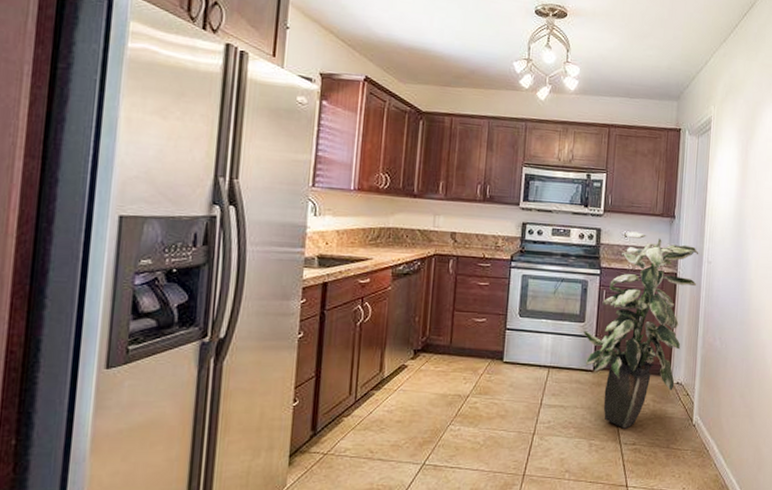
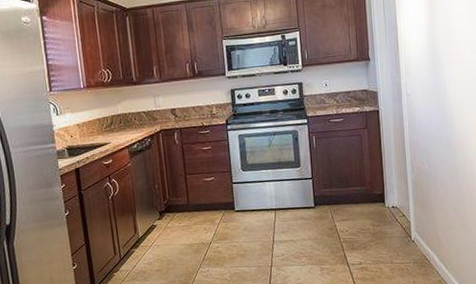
indoor plant: present [583,231,699,429] -> none [300,79,399,252]

